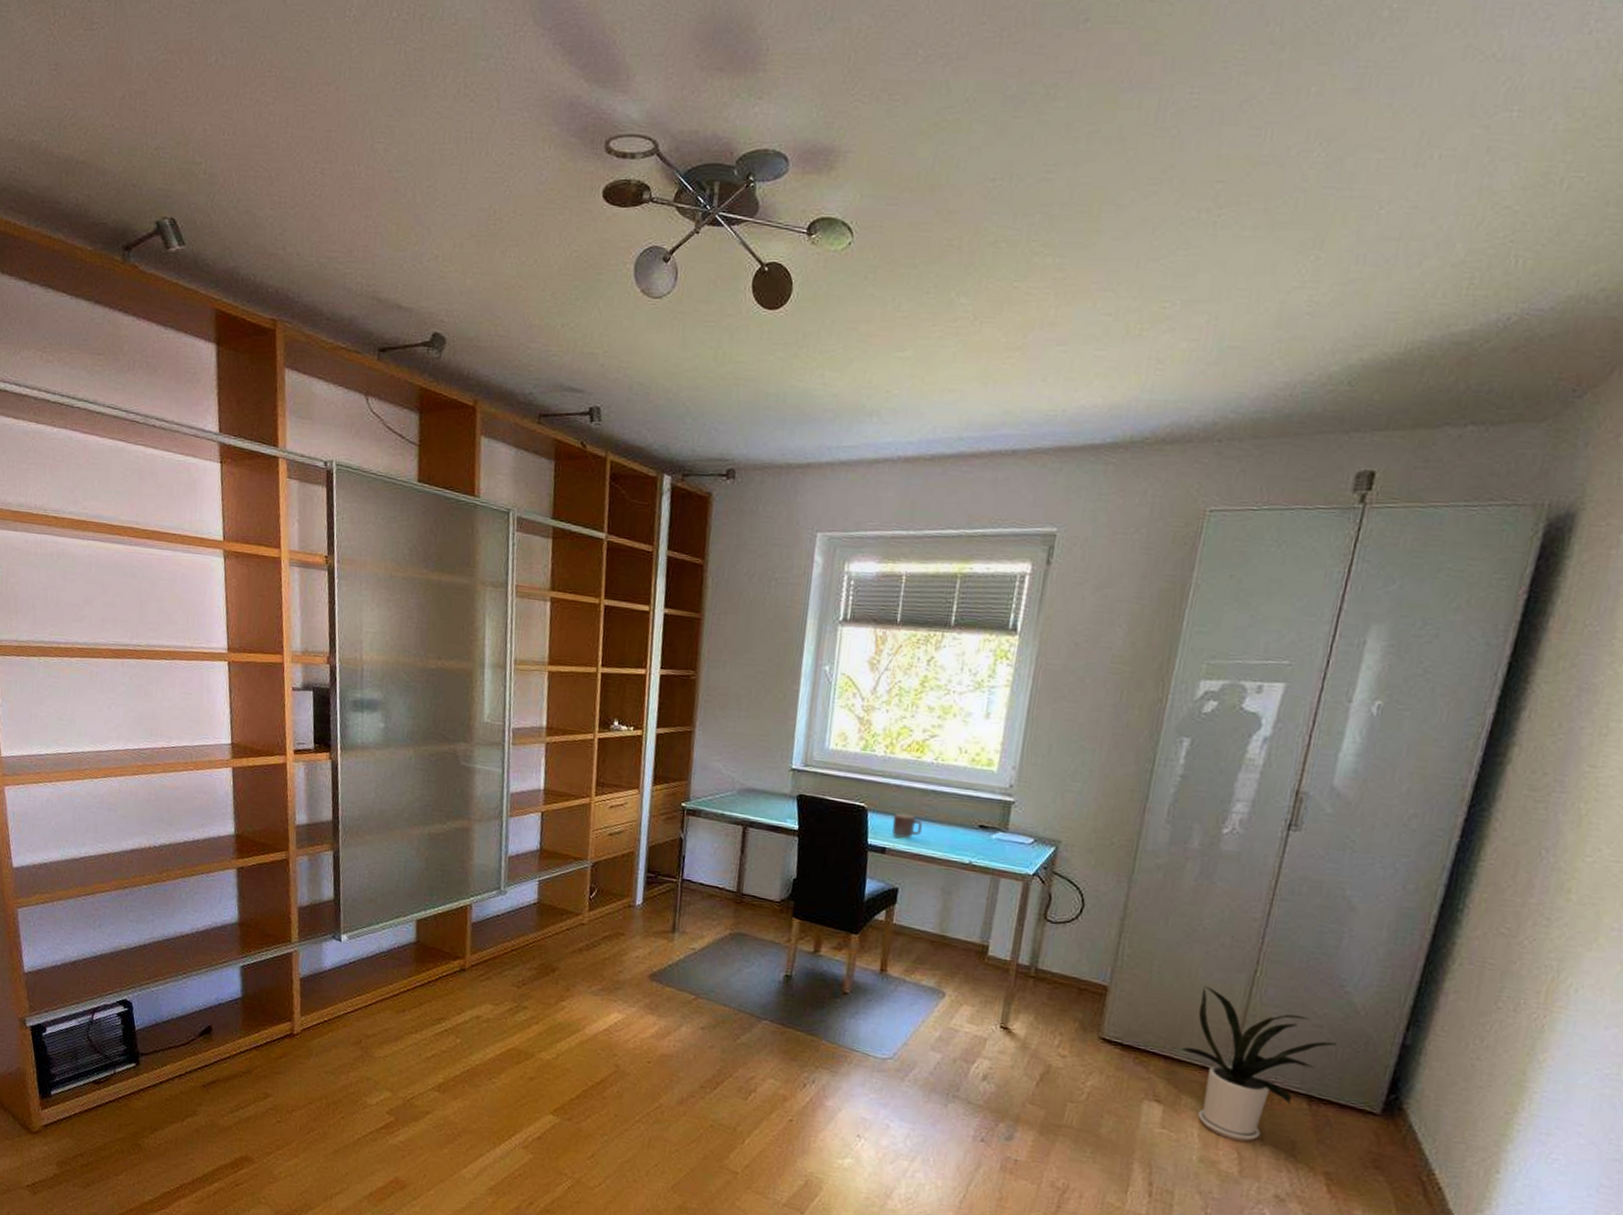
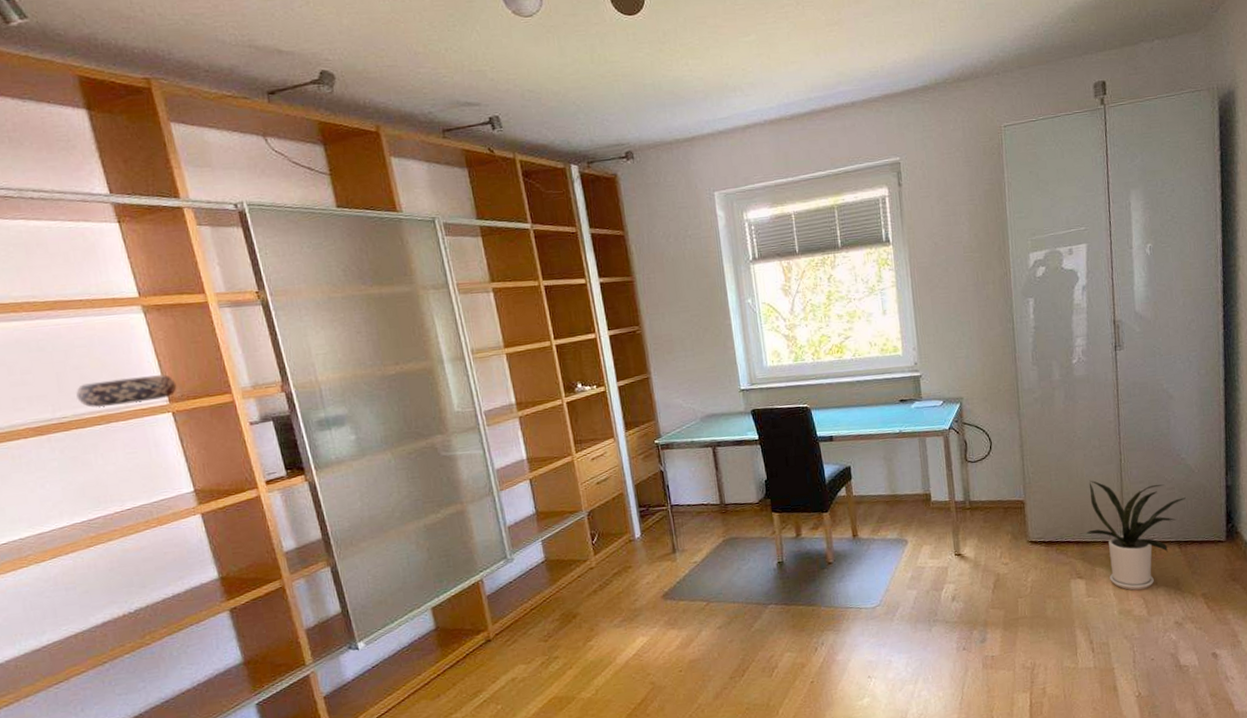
decorative bowl: none [152,616,238,647] -> present [75,374,177,408]
mug: present [892,812,922,840] -> none [832,404,857,426]

